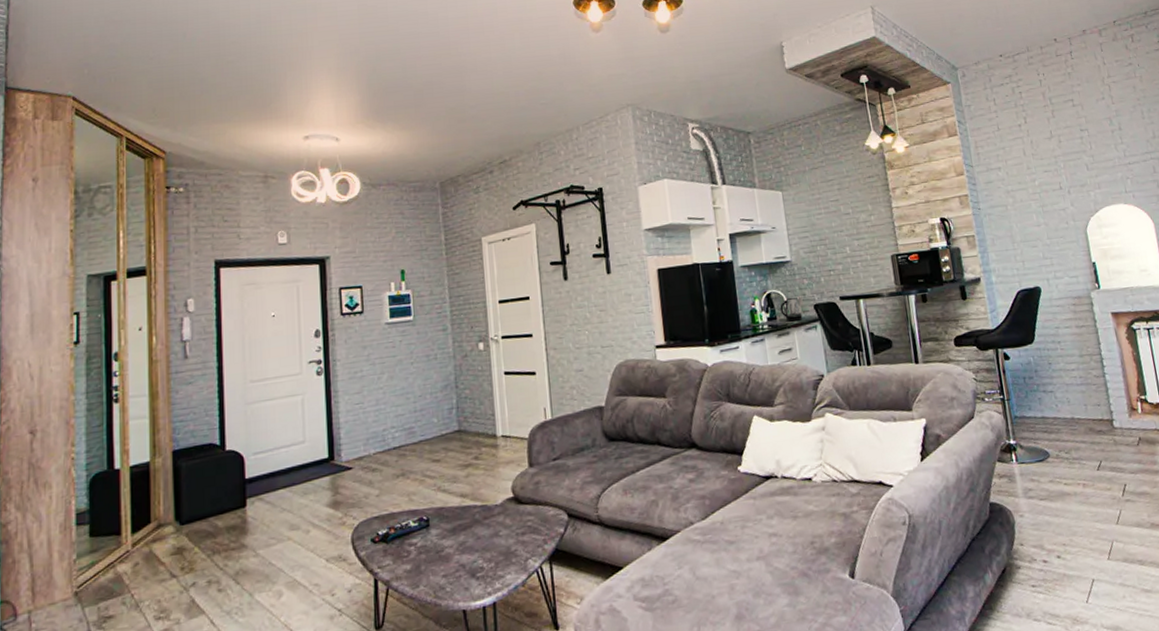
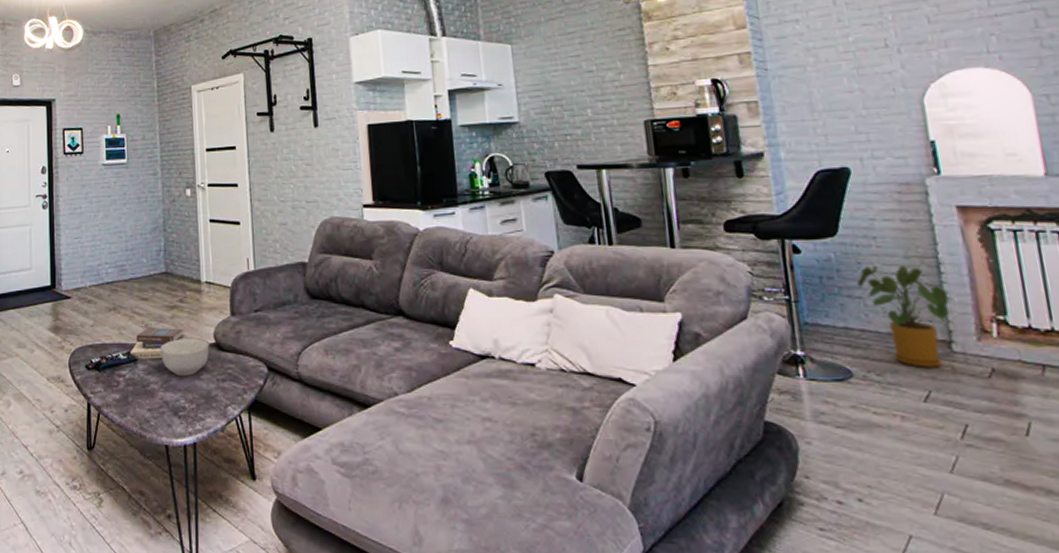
books: none [421,486,481,527] -> present [129,328,185,361]
bowl: none [455,493,508,537] -> present [160,337,210,377]
house plant: none [1049,363,1113,443] -> present [857,265,953,368]

